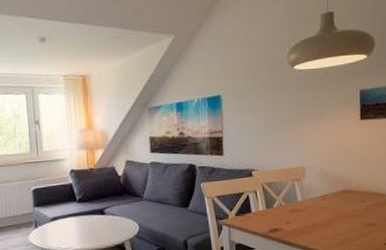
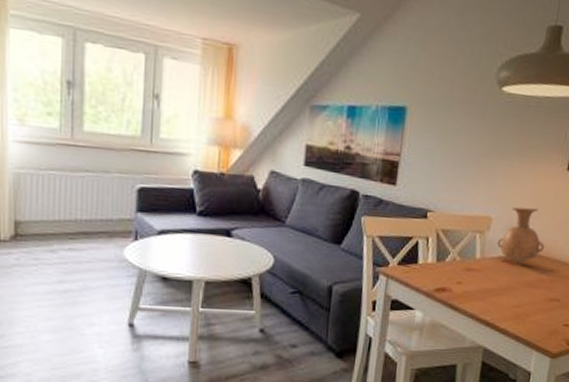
vase: none [313,153,354,201] -> present [497,207,545,265]

